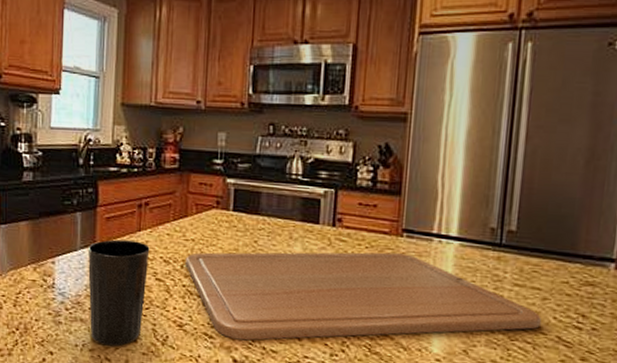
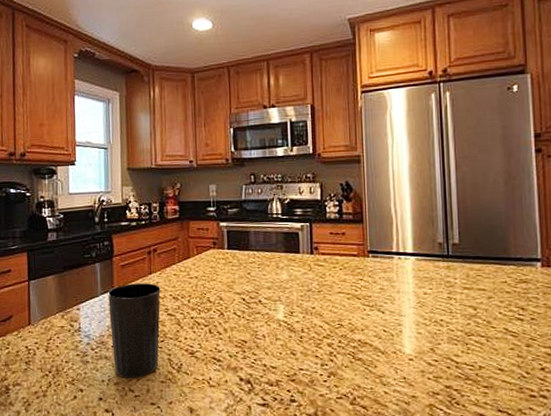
chopping board: present [185,252,541,341] -> none [191,271,490,360]

